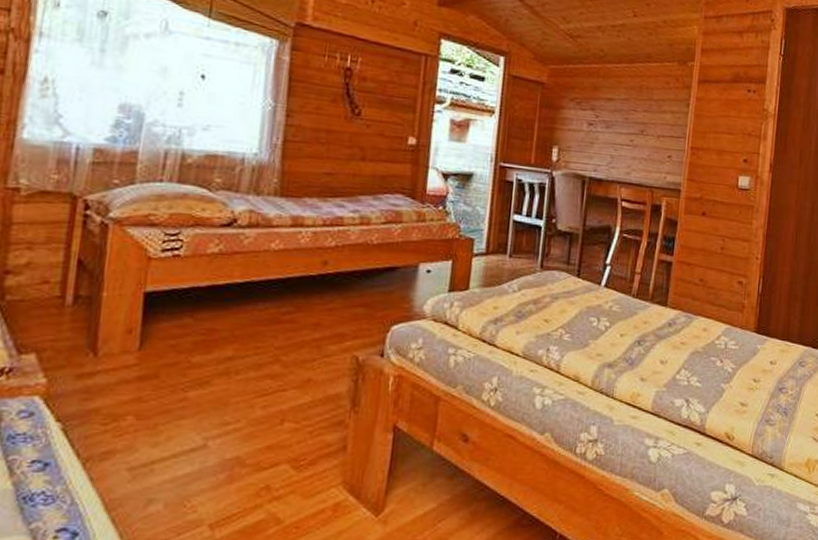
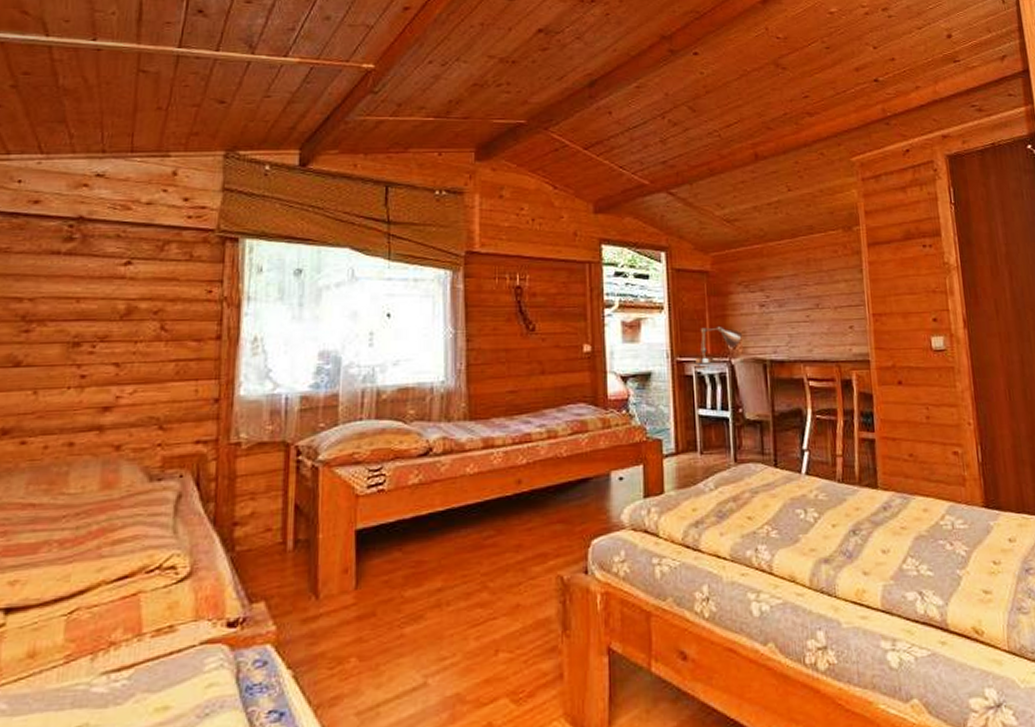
desk lamp: none [516,137,567,173] -> present [694,325,742,365]

